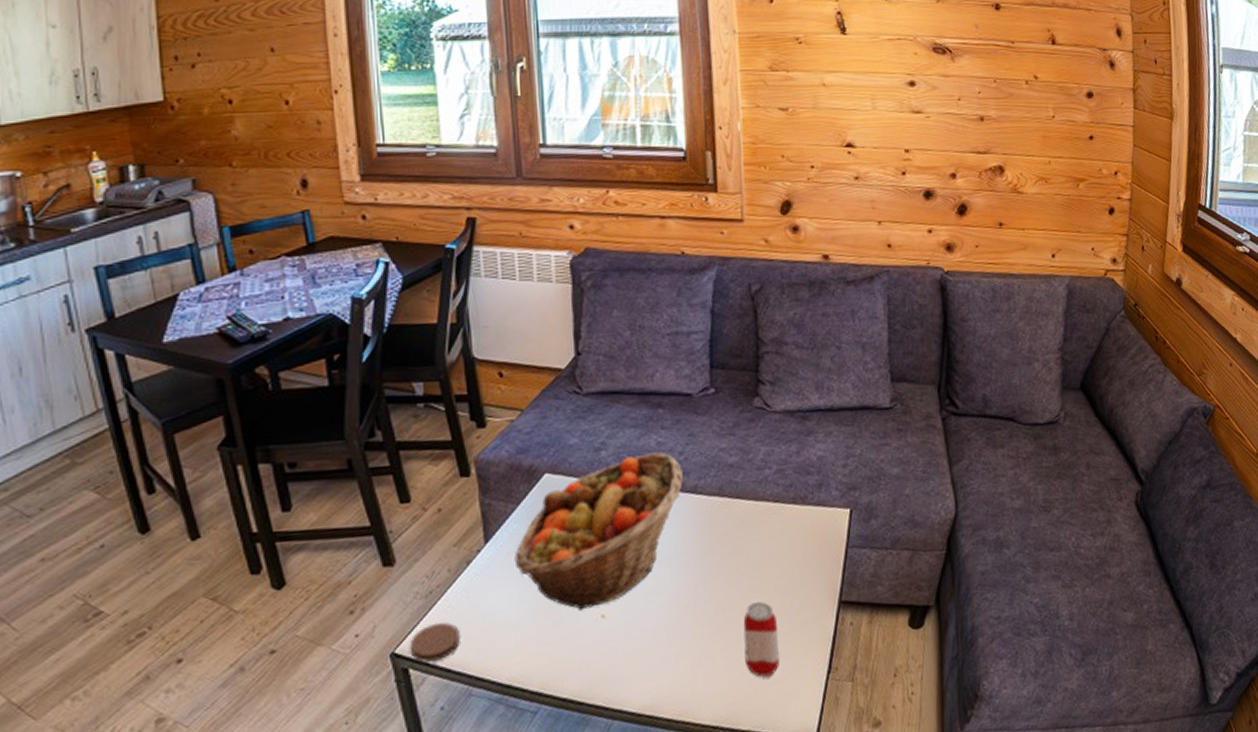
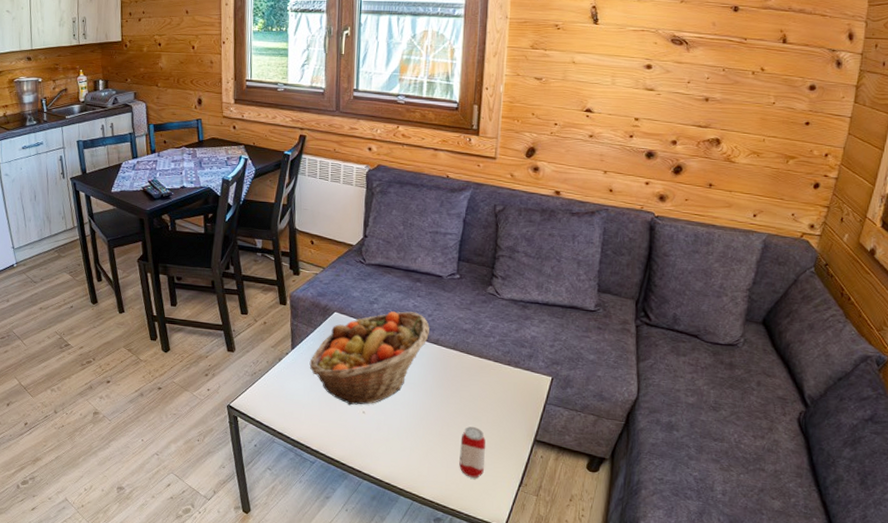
coaster: present [409,622,460,663] -> none [239,392,270,416]

